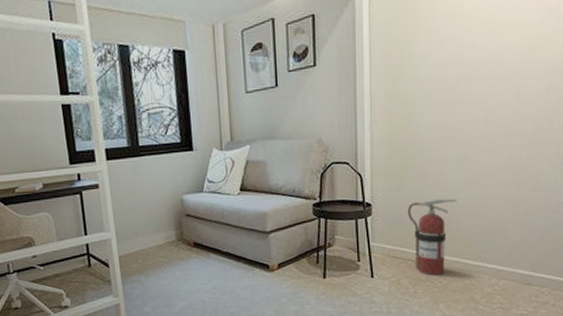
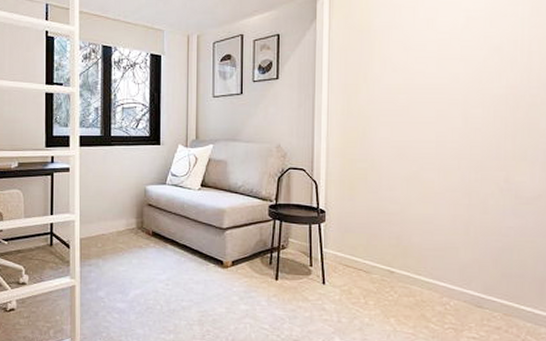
fire extinguisher: present [407,198,457,275] -> none [360,213,409,288]

